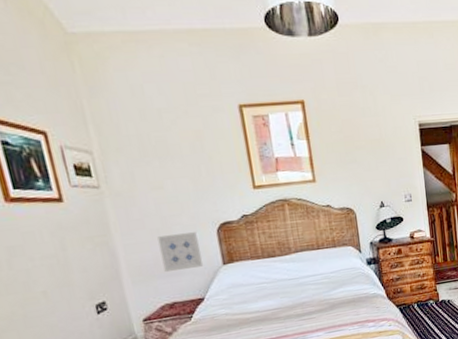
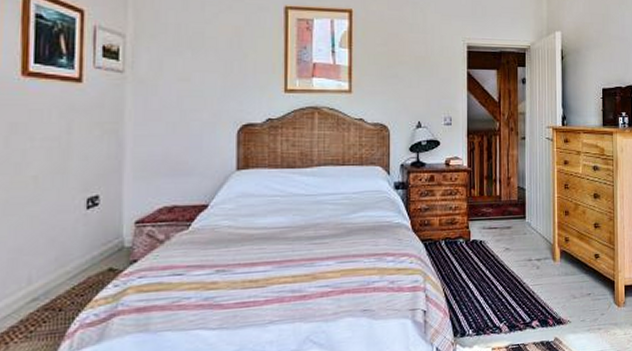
wall art: present [157,232,204,272] -> none [171,131,216,170]

